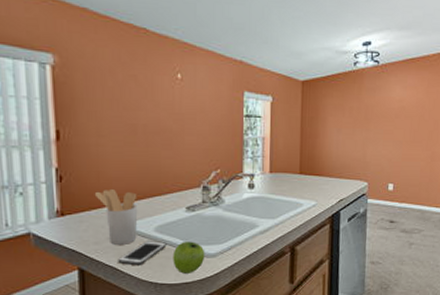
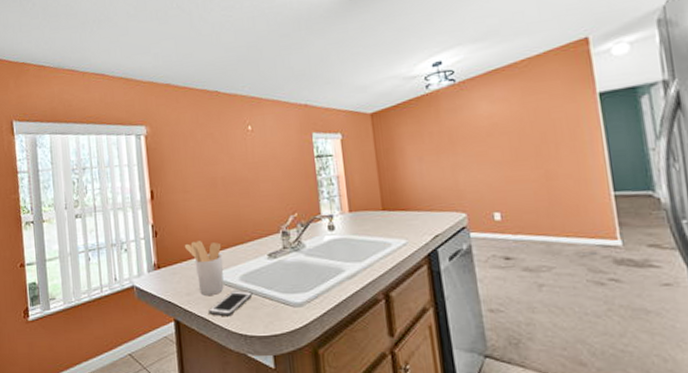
fruit: present [173,241,205,274] -> none [259,290,292,325]

